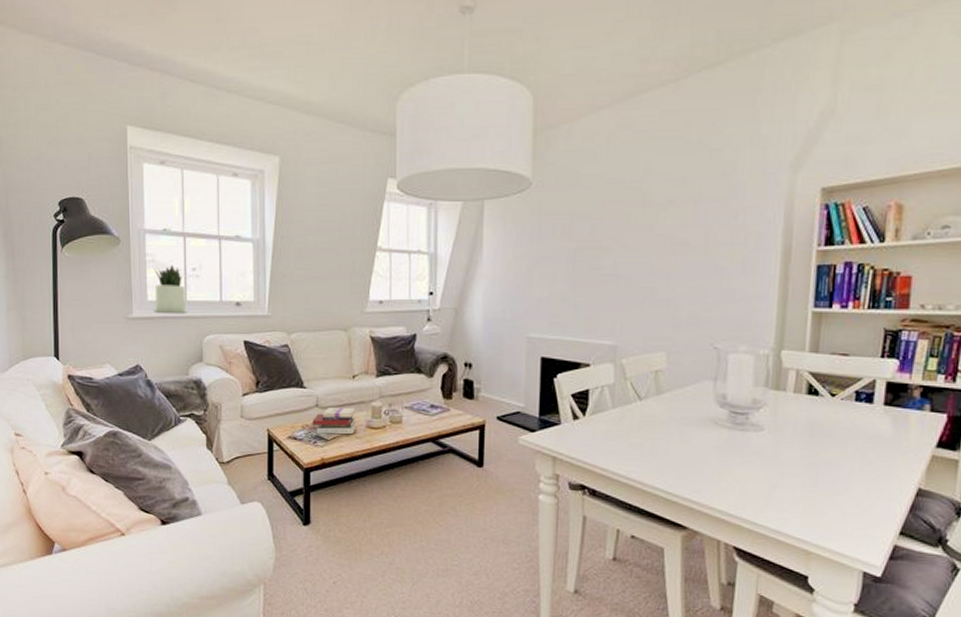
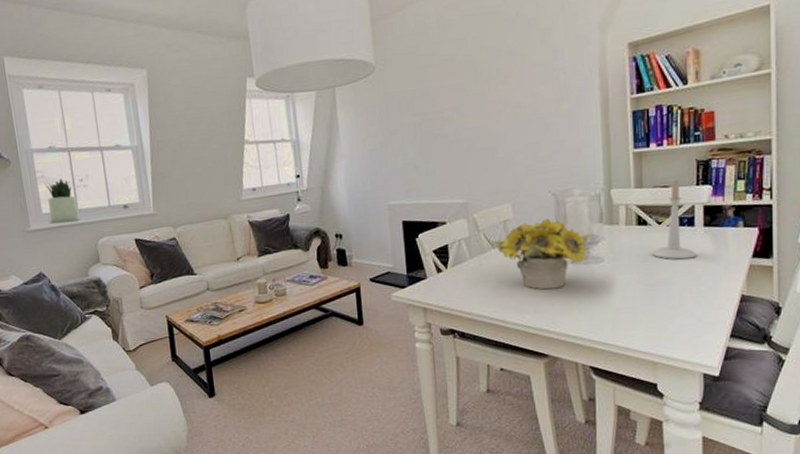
books: present [312,407,356,436] -> none [205,286,246,315]
sunflower: none [635,373,752,454] -> present [488,217,591,290]
candlestick: none [819,349,872,440] -> present [651,180,697,260]

